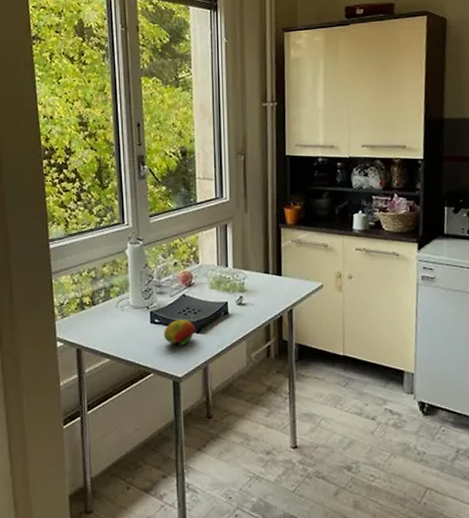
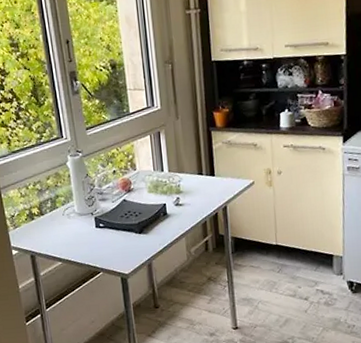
fruit: present [163,319,195,345] -> none [108,222,138,246]

